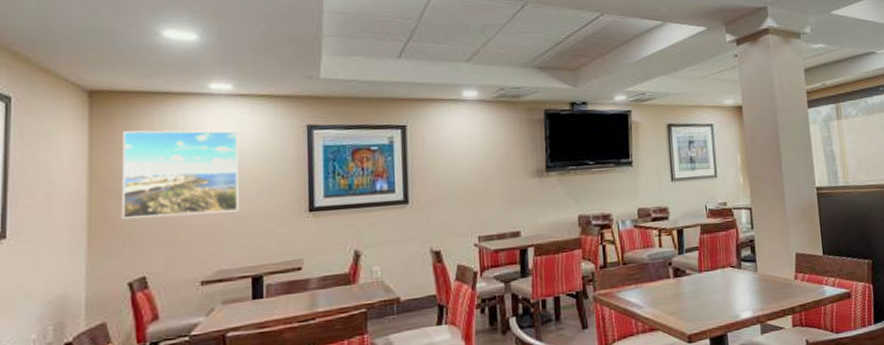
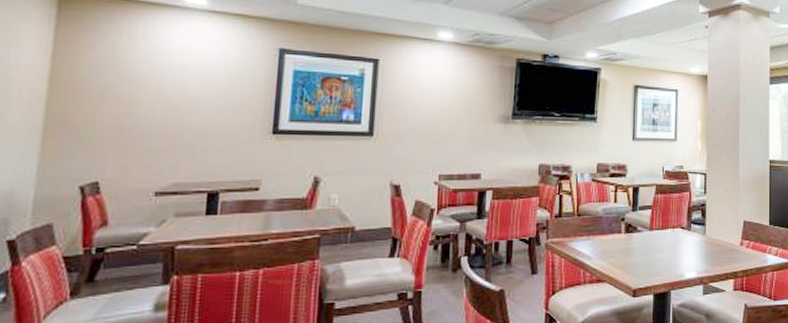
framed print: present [123,130,239,219] -> none [81,35,208,126]

